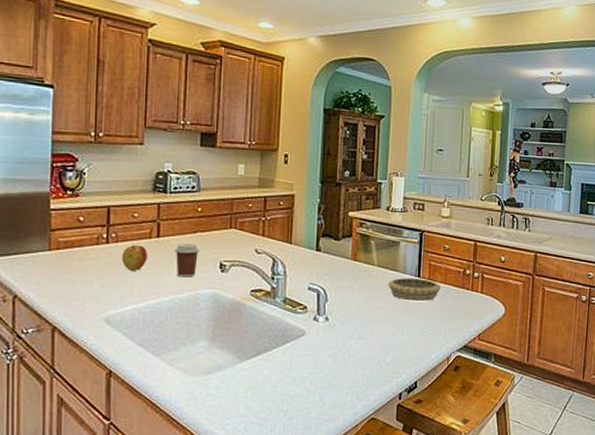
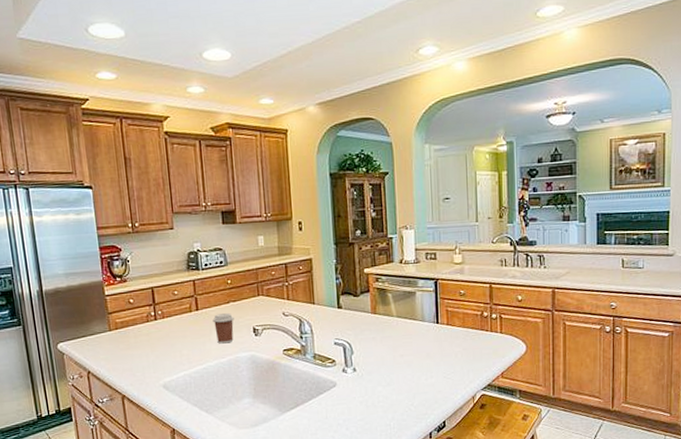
apple: present [121,245,148,271] -> none [169,319,191,342]
decorative bowl: present [388,278,441,301] -> none [408,325,461,347]

